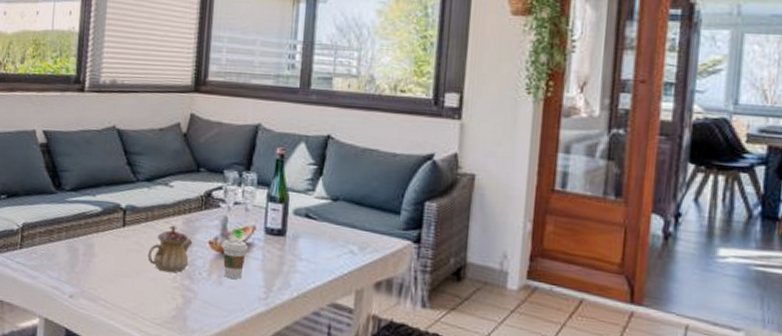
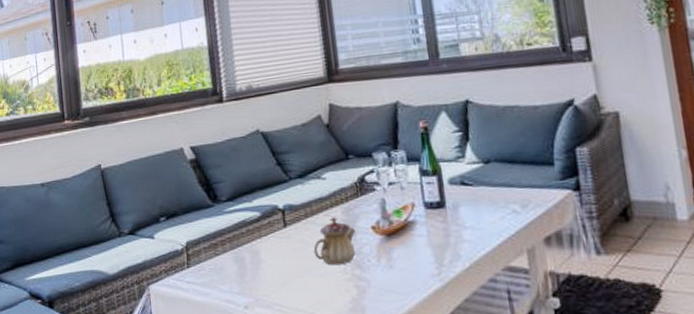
coffee cup: present [221,239,248,279] -> none [385,219,412,260]

